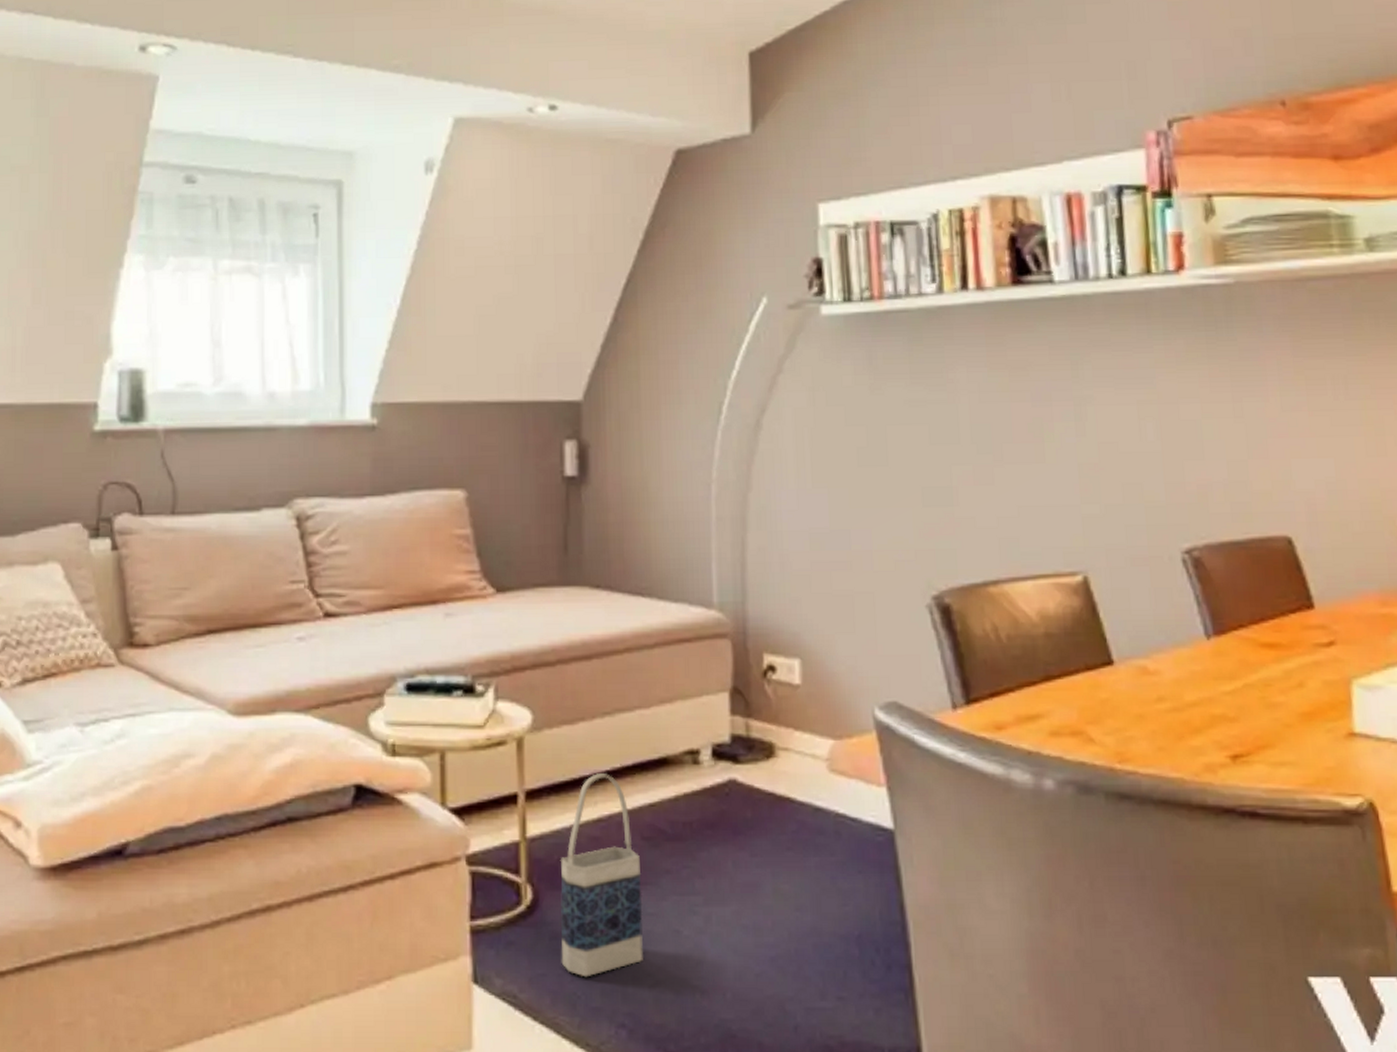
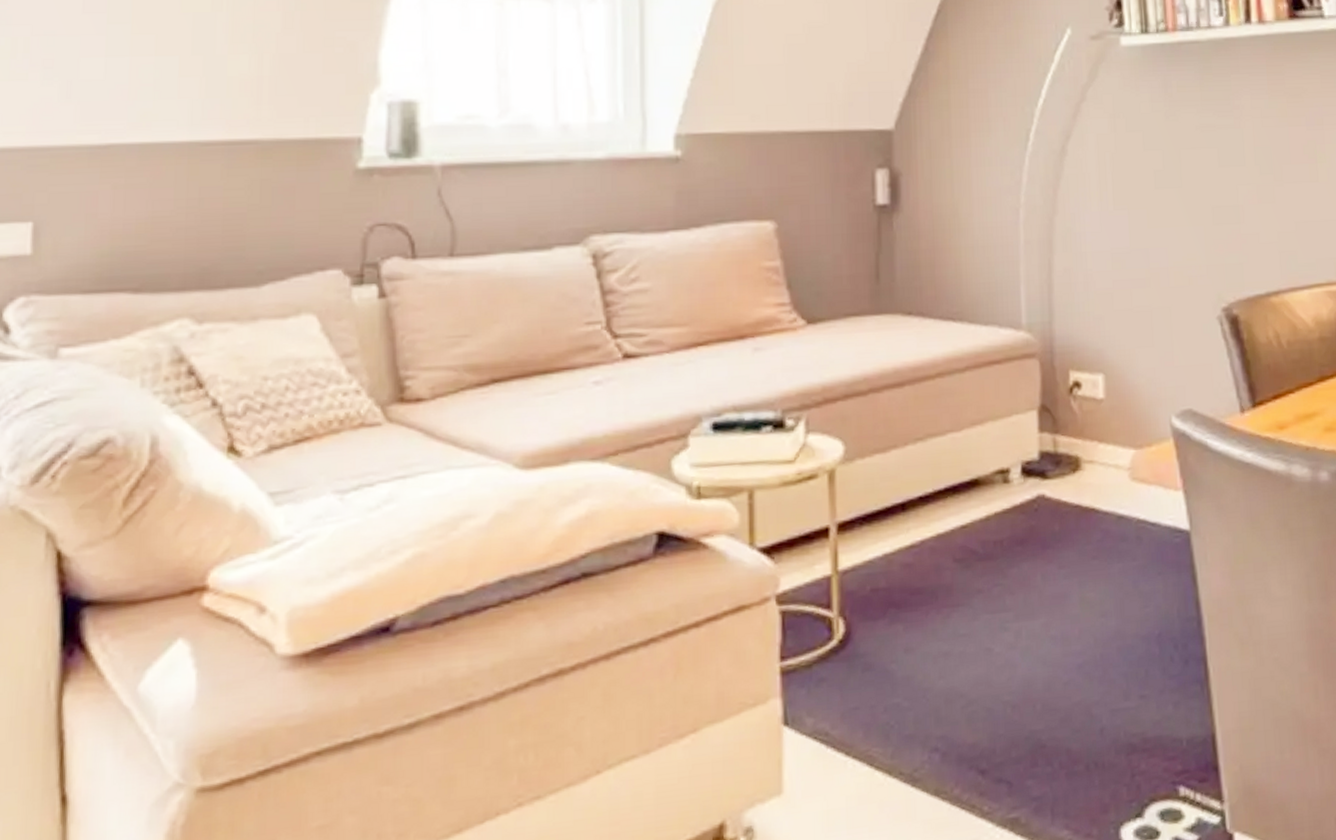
bag: present [560,773,643,977] -> none [872,499,956,706]

